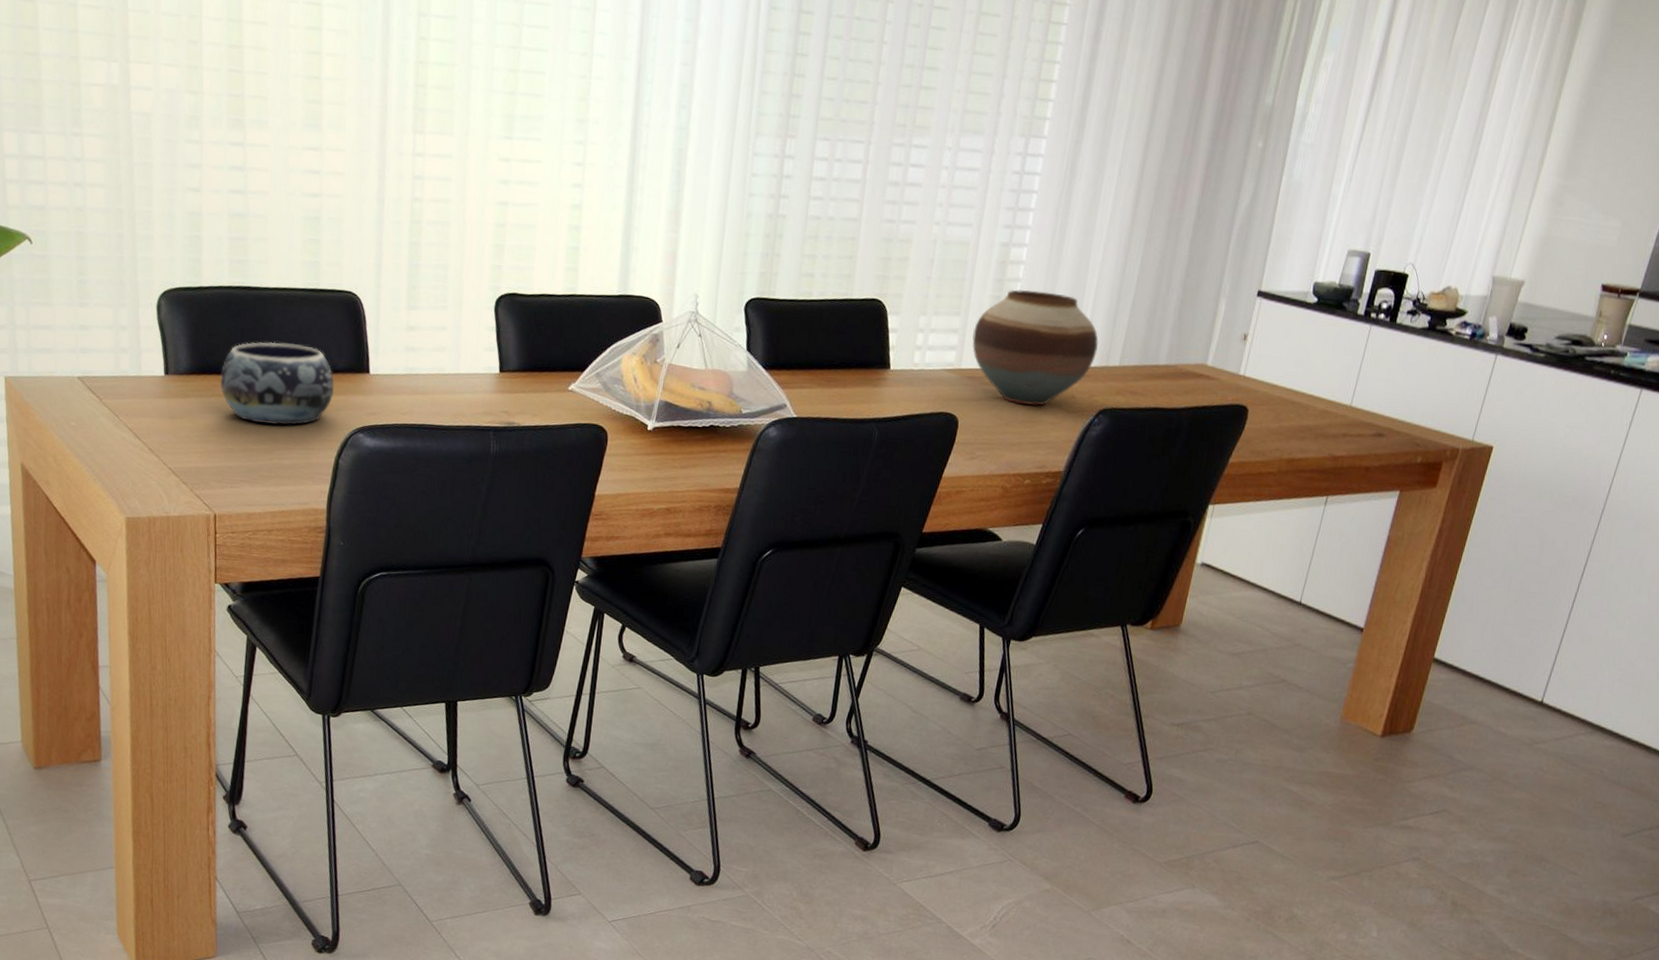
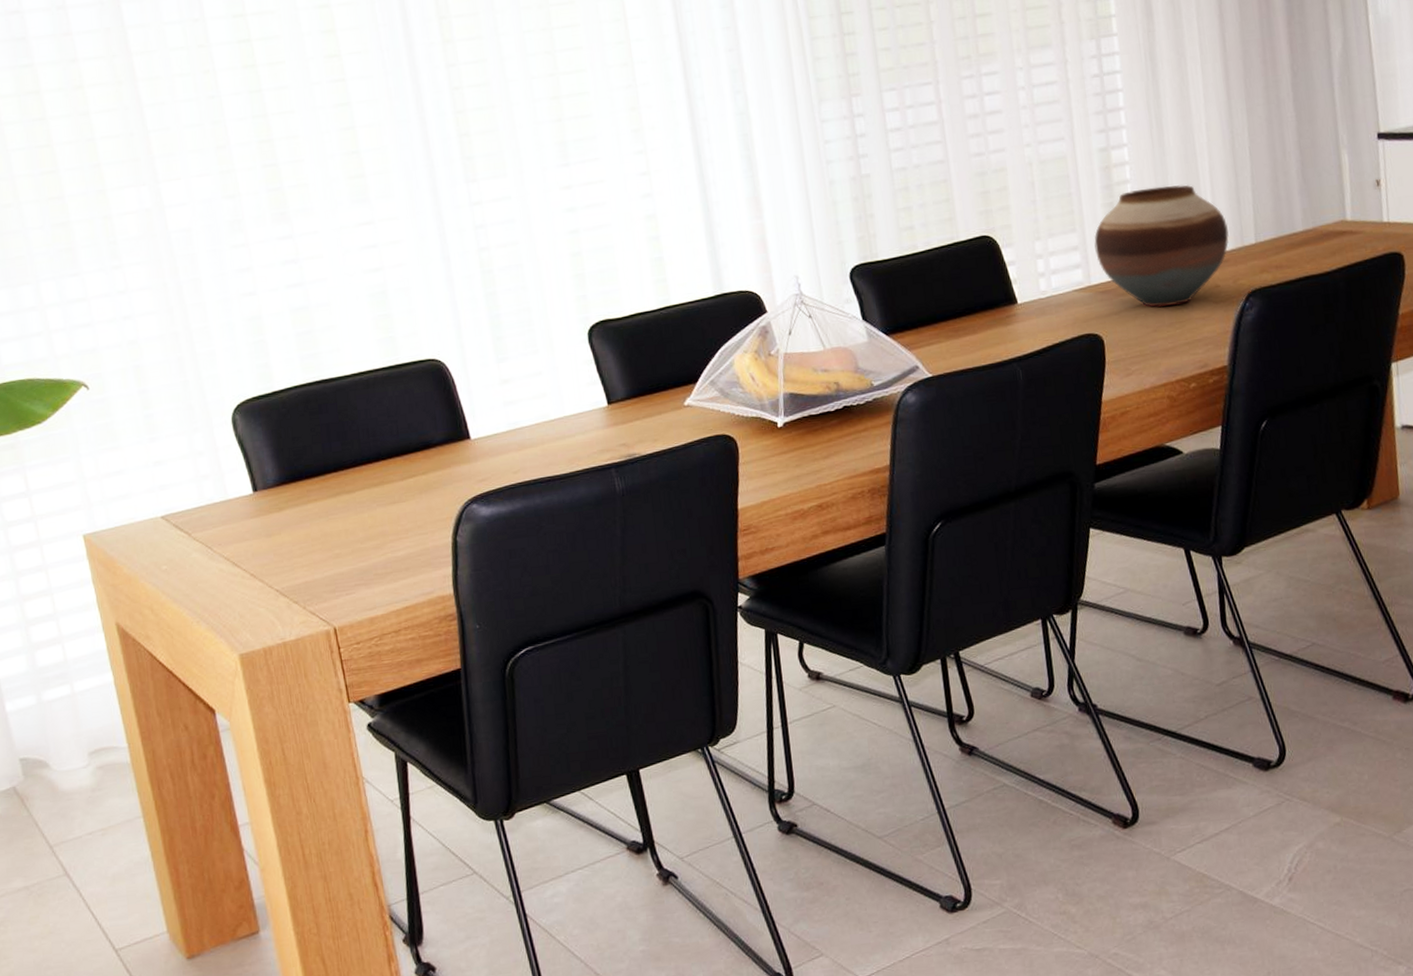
decorative bowl: present [220,342,335,426] -> none [312,426,438,520]

